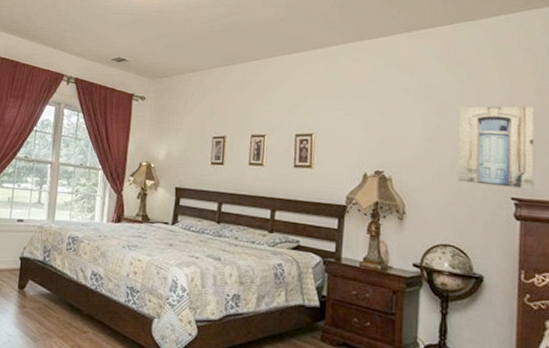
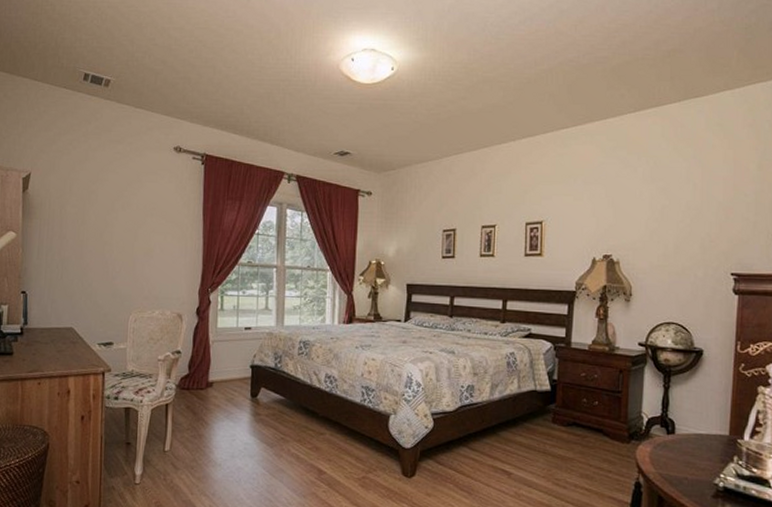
wall art: present [457,106,535,189] -> none [682,182,755,264]

